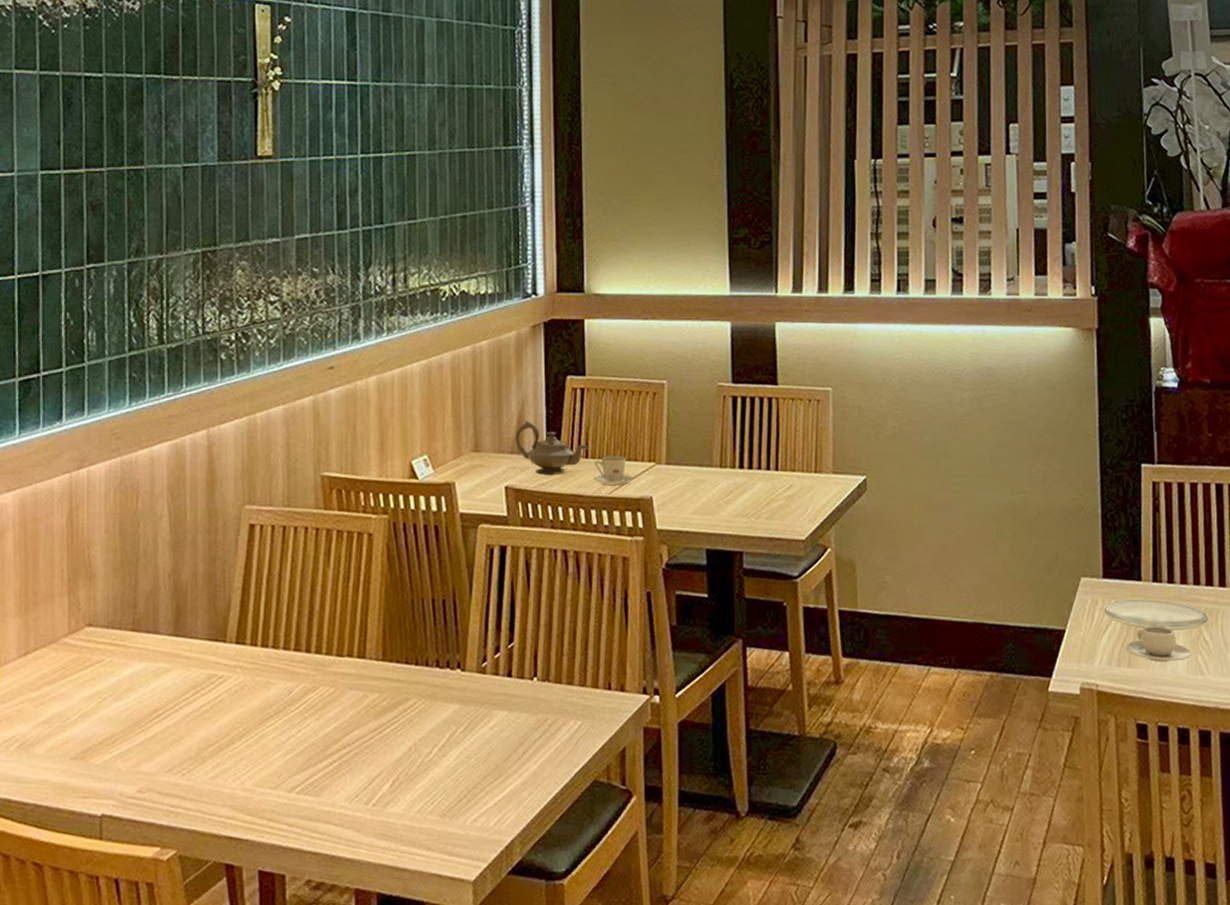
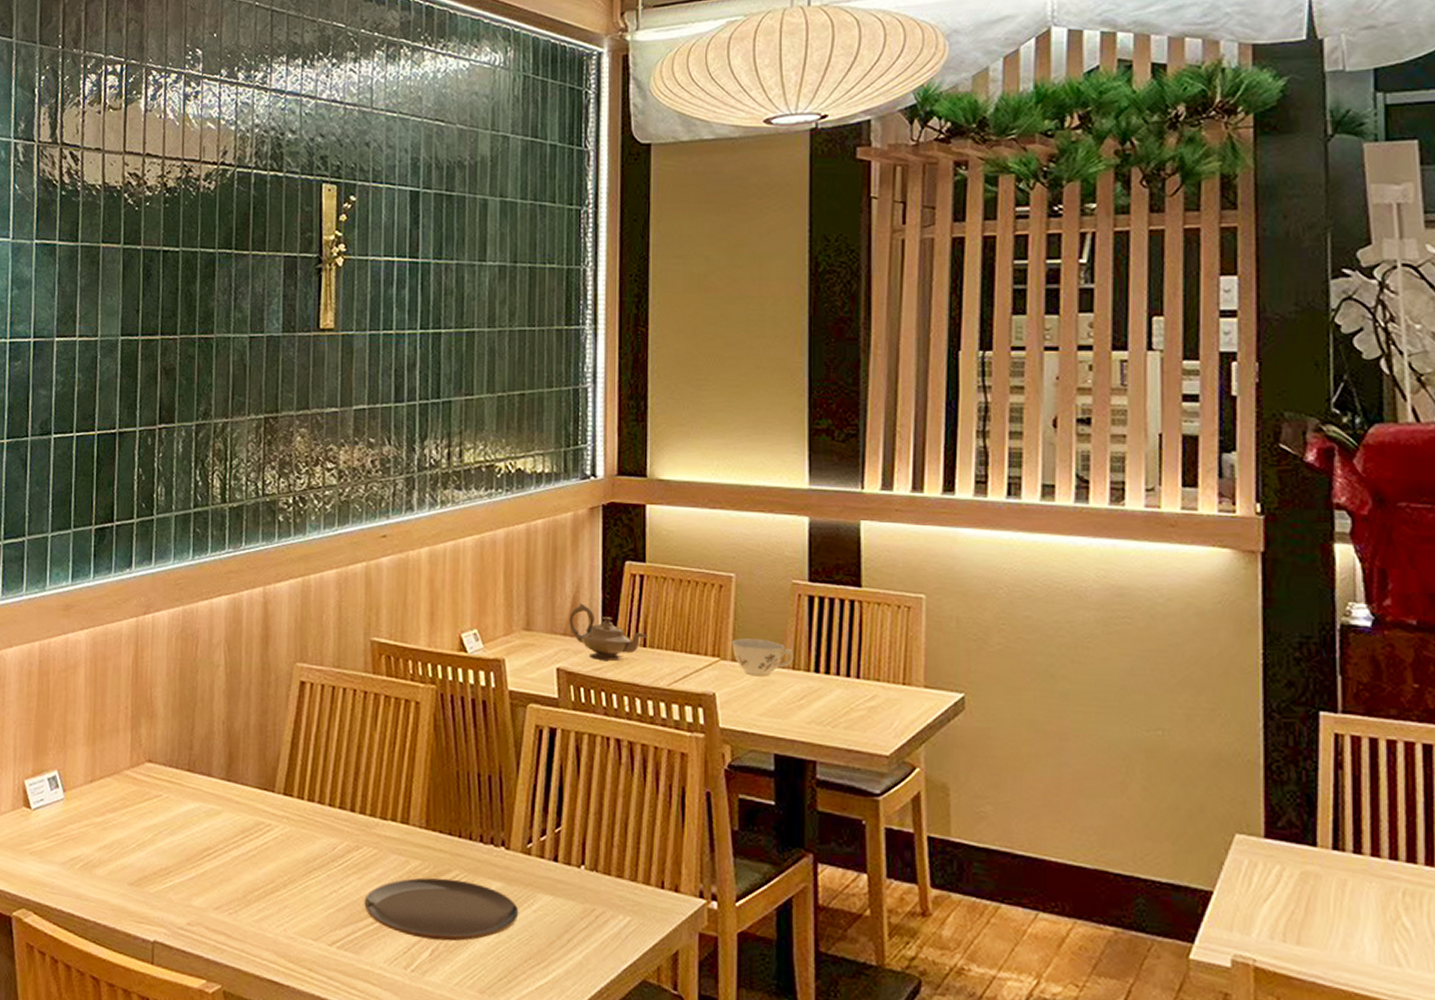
plate: none [323,707,476,771] -> present [364,877,519,941]
teacup: present [593,455,634,486] -> none [651,646,695,679]
teacup: none [665,441,721,477] -> present [731,638,794,677]
plate: present [1103,598,1209,631] -> none [1264,865,1410,912]
teacup: present [1126,625,1192,662] -> none [1294,899,1385,947]

